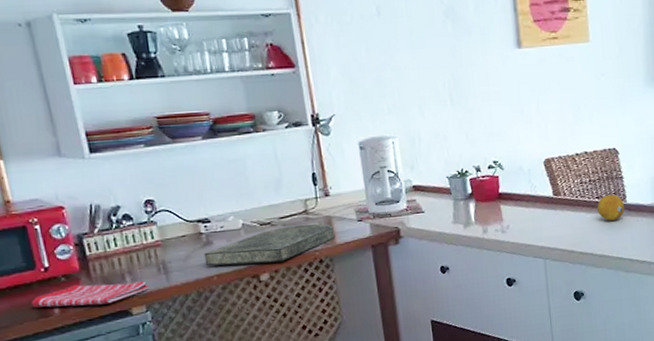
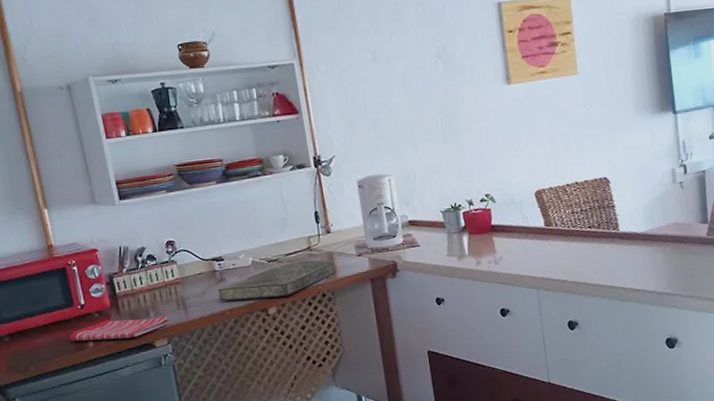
fruit: present [596,194,625,221] -> none [589,223,618,250]

